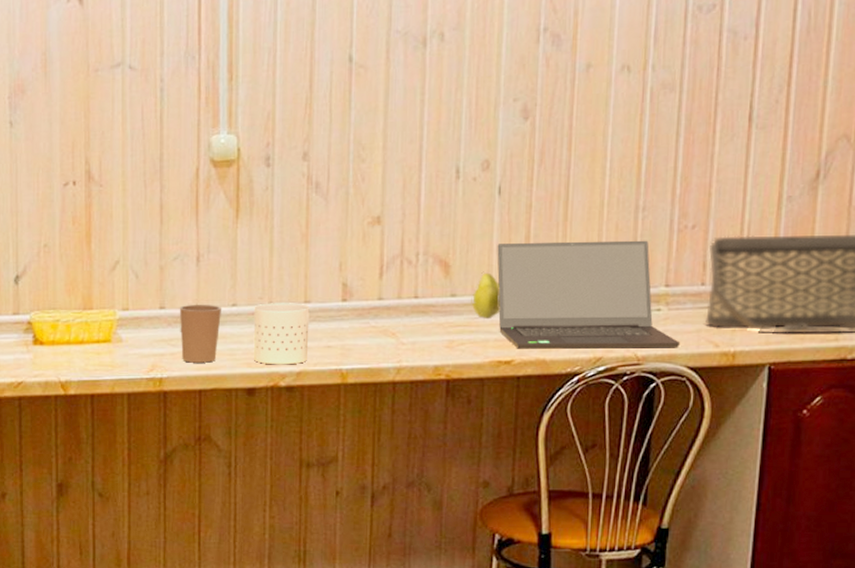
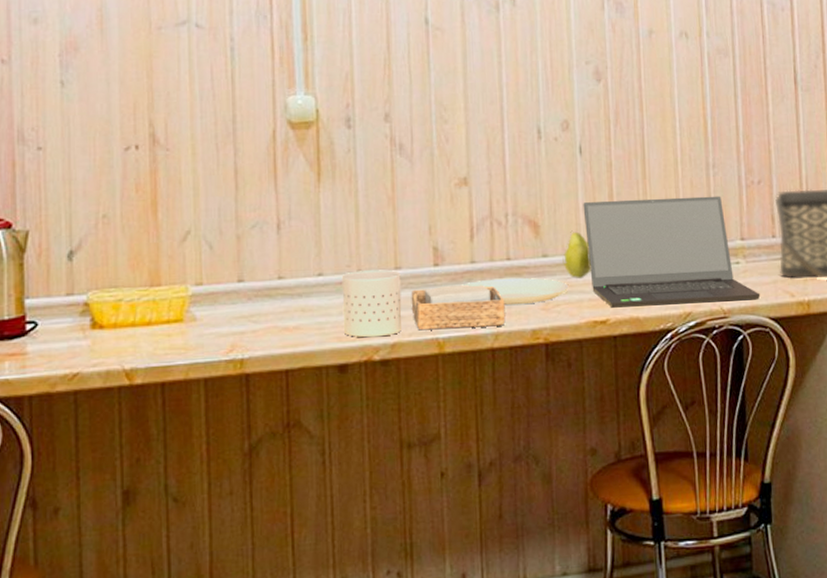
cup: present [179,304,222,363] -> none [260,274,308,340]
napkin holder: none [318,320,409,361] -> present [411,285,506,331]
plate: none [367,315,475,342] -> present [461,277,569,306]

